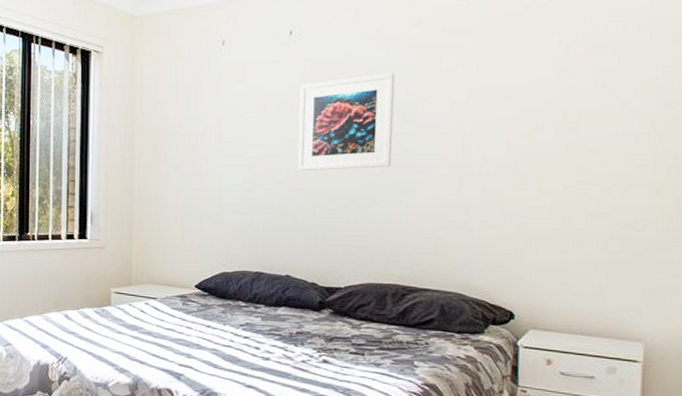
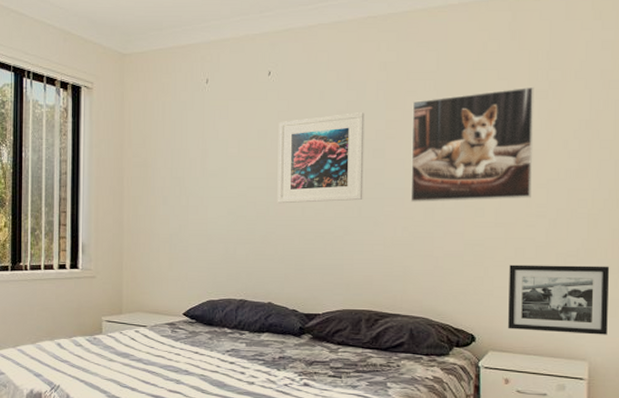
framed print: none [444,41,590,169] -> present [410,86,534,202]
picture frame: none [552,236,673,314] -> present [508,264,610,335]

